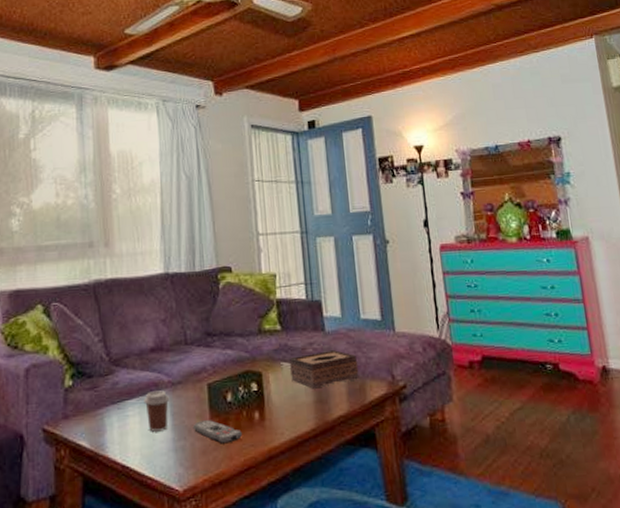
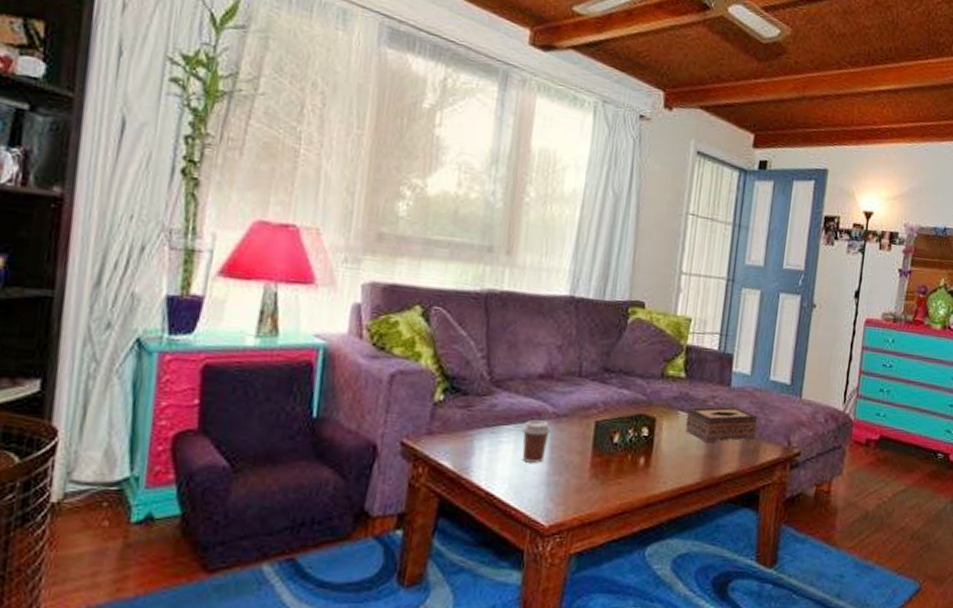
remote control: present [192,420,242,444] -> none [571,458,623,485]

